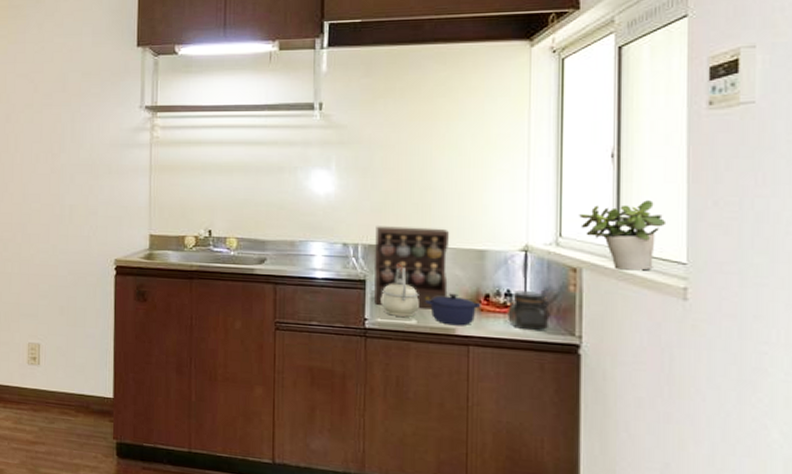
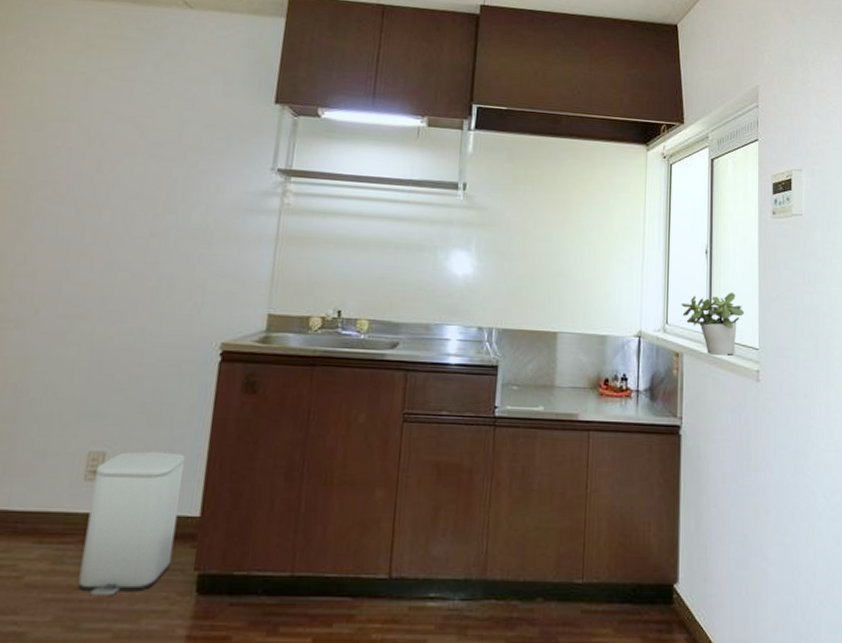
pedal bin: none [33,344,98,451] -> present [78,451,186,596]
spice rack: present [374,226,449,310] -> none [505,310,576,395]
kettle: present [380,263,421,317] -> none [511,348,548,403]
cooking pot: present [425,293,481,326] -> none [552,378,601,411]
jar: present [506,291,550,330] -> none [622,375,657,413]

